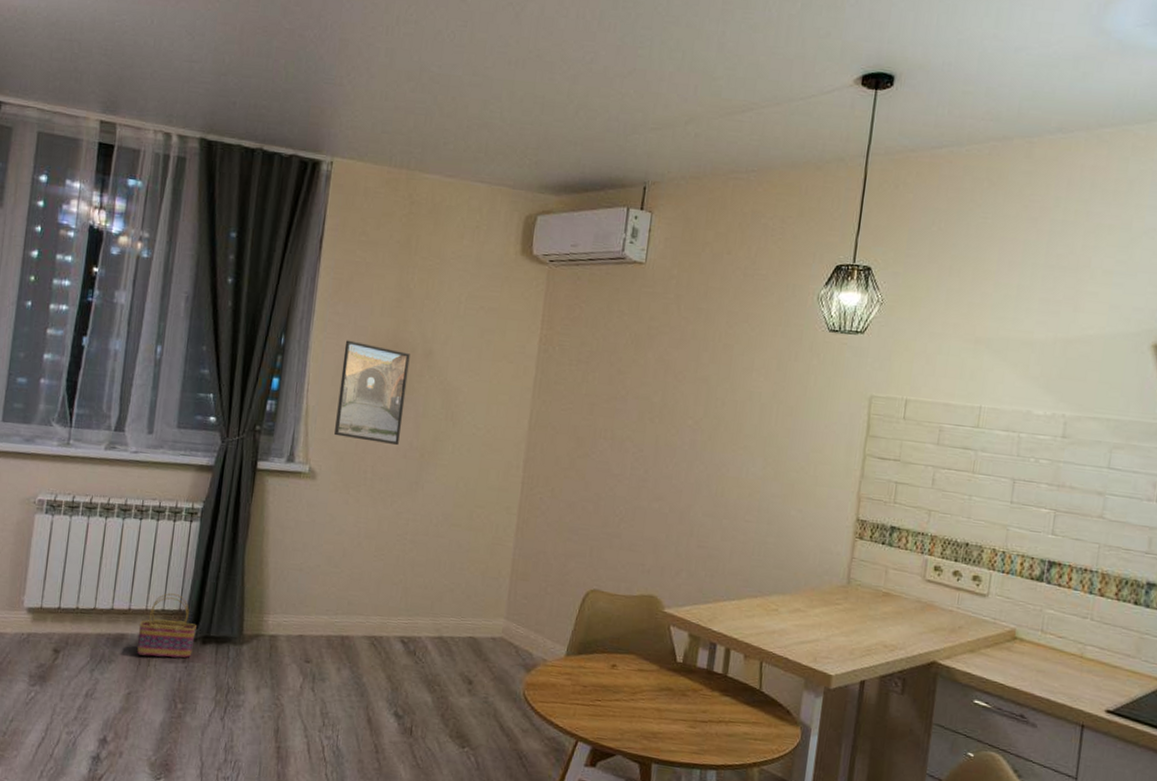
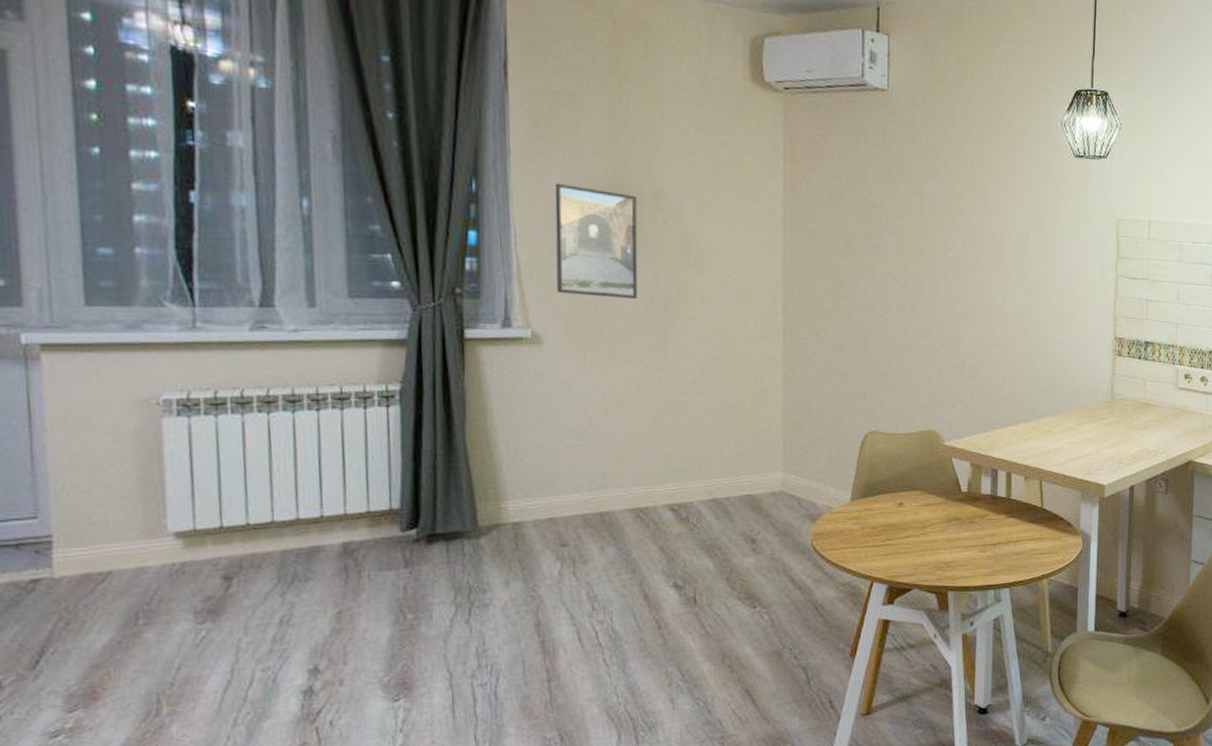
basket: present [137,593,197,658] -> none [338,492,417,567]

